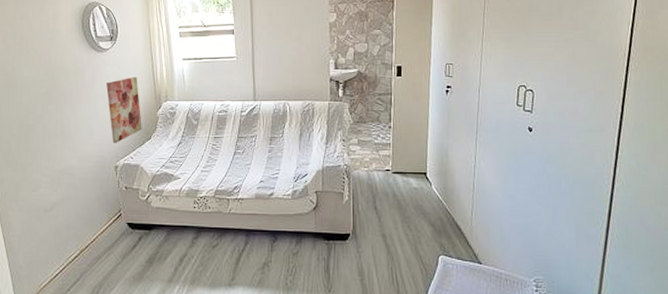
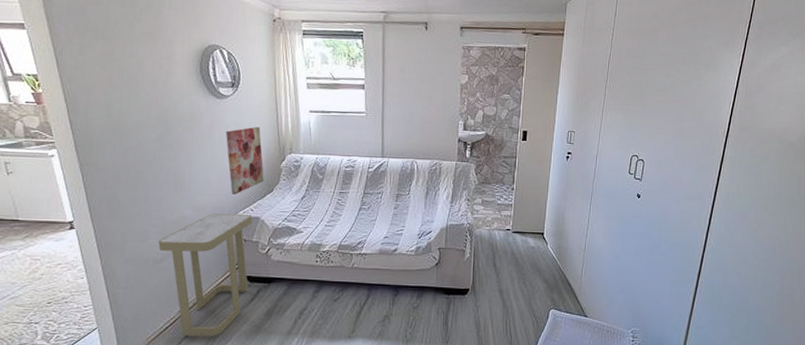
side table: none [48,162,133,283] -> present [158,213,253,336]

